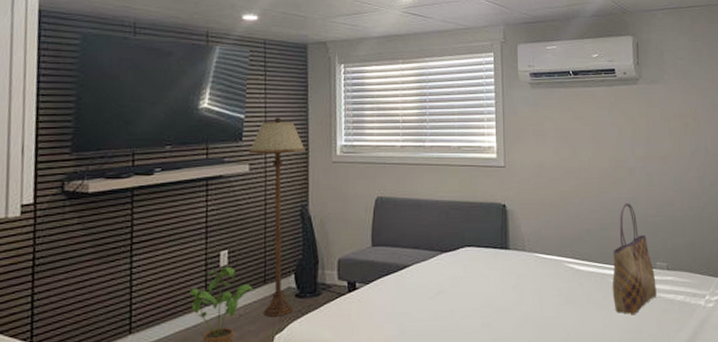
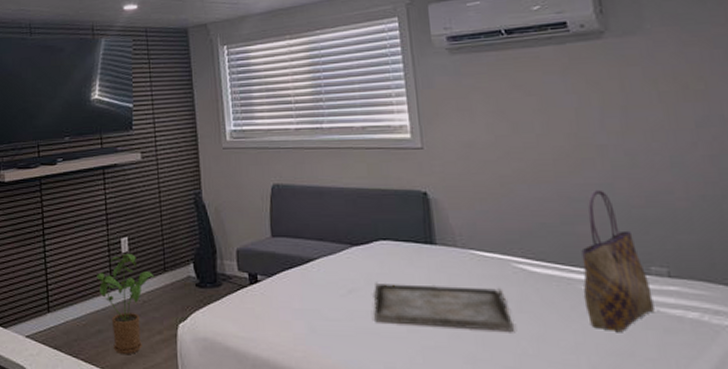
floor lamp: present [249,117,305,317] -> none [140,104,195,306]
serving tray: none [456,283,562,321] -> present [373,282,514,333]

